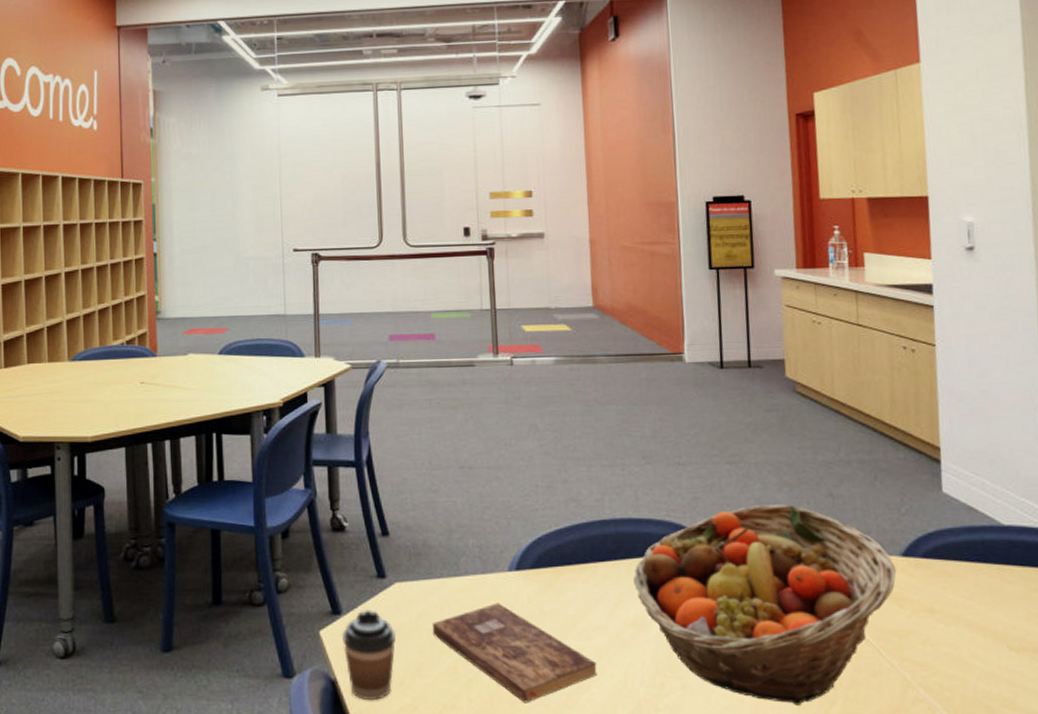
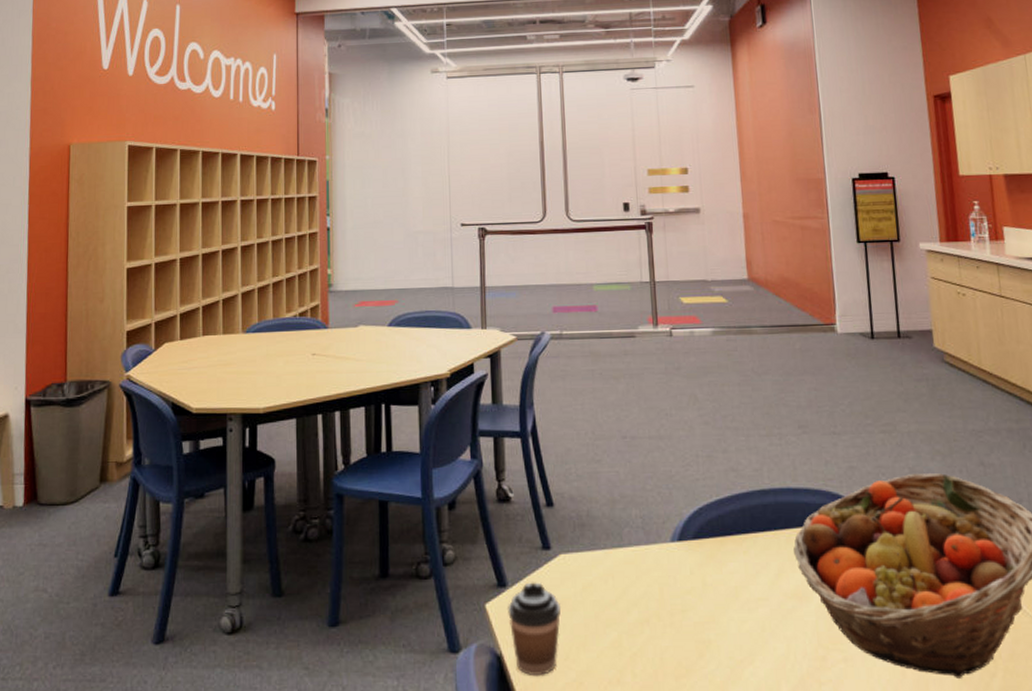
bible: present [432,603,597,703] -> none [596,574,760,678]

